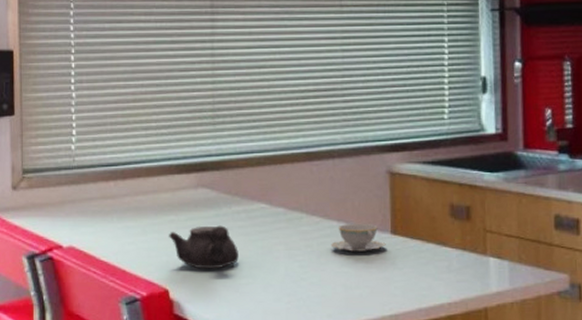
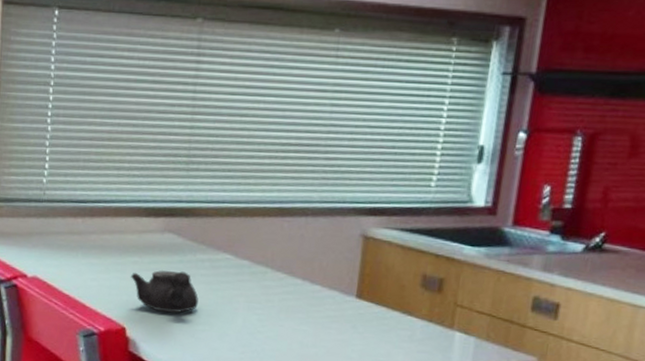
teacup: present [330,223,386,252] -> none [292,283,349,313]

